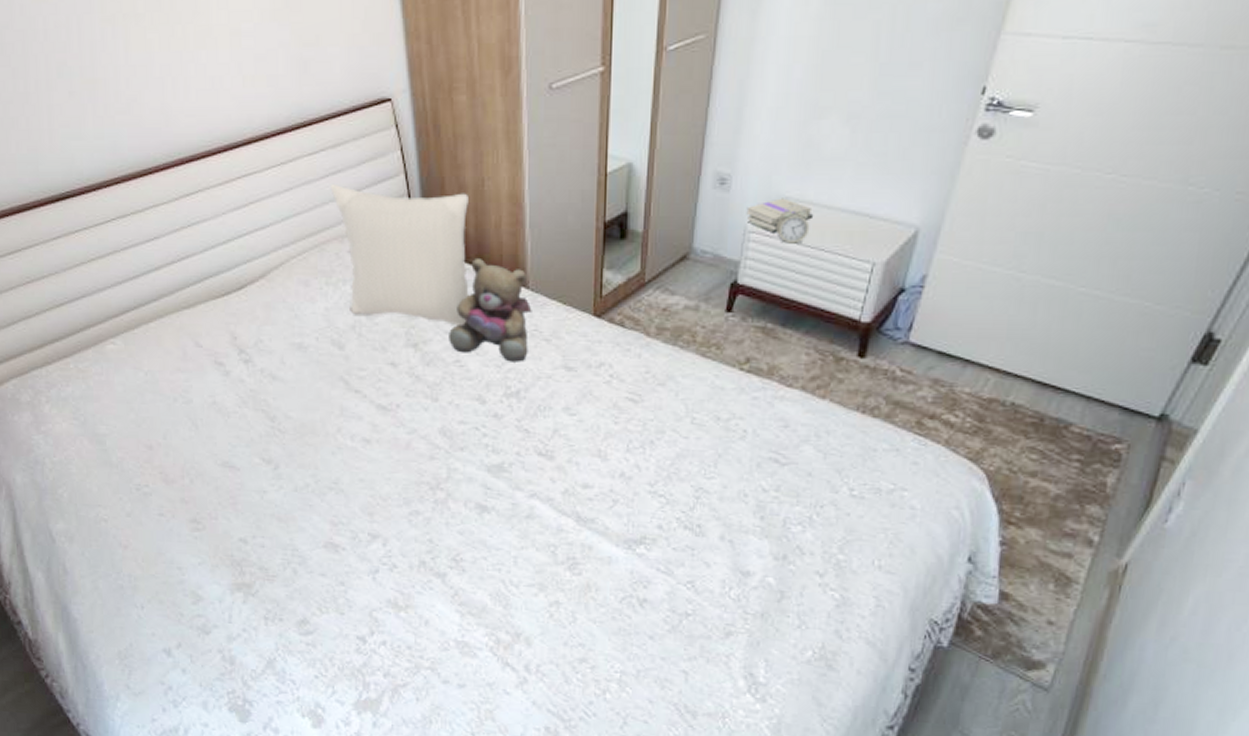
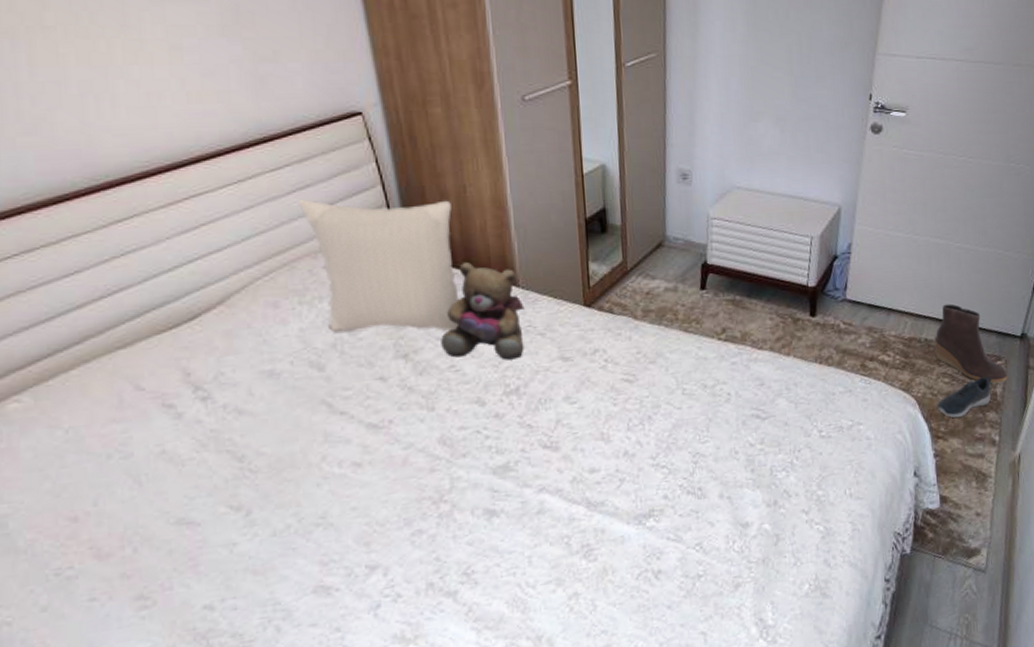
books: present [746,198,814,233] -> none [707,188,762,218]
alarm clock: present [775,205,810,244] -> none [732,193,760,227]
athletic shoe: none [1015,460,1102,505] -> present [937,376,992,419]
boot: none [1024,363,1128,472] -> present [934,304,1008,384]

